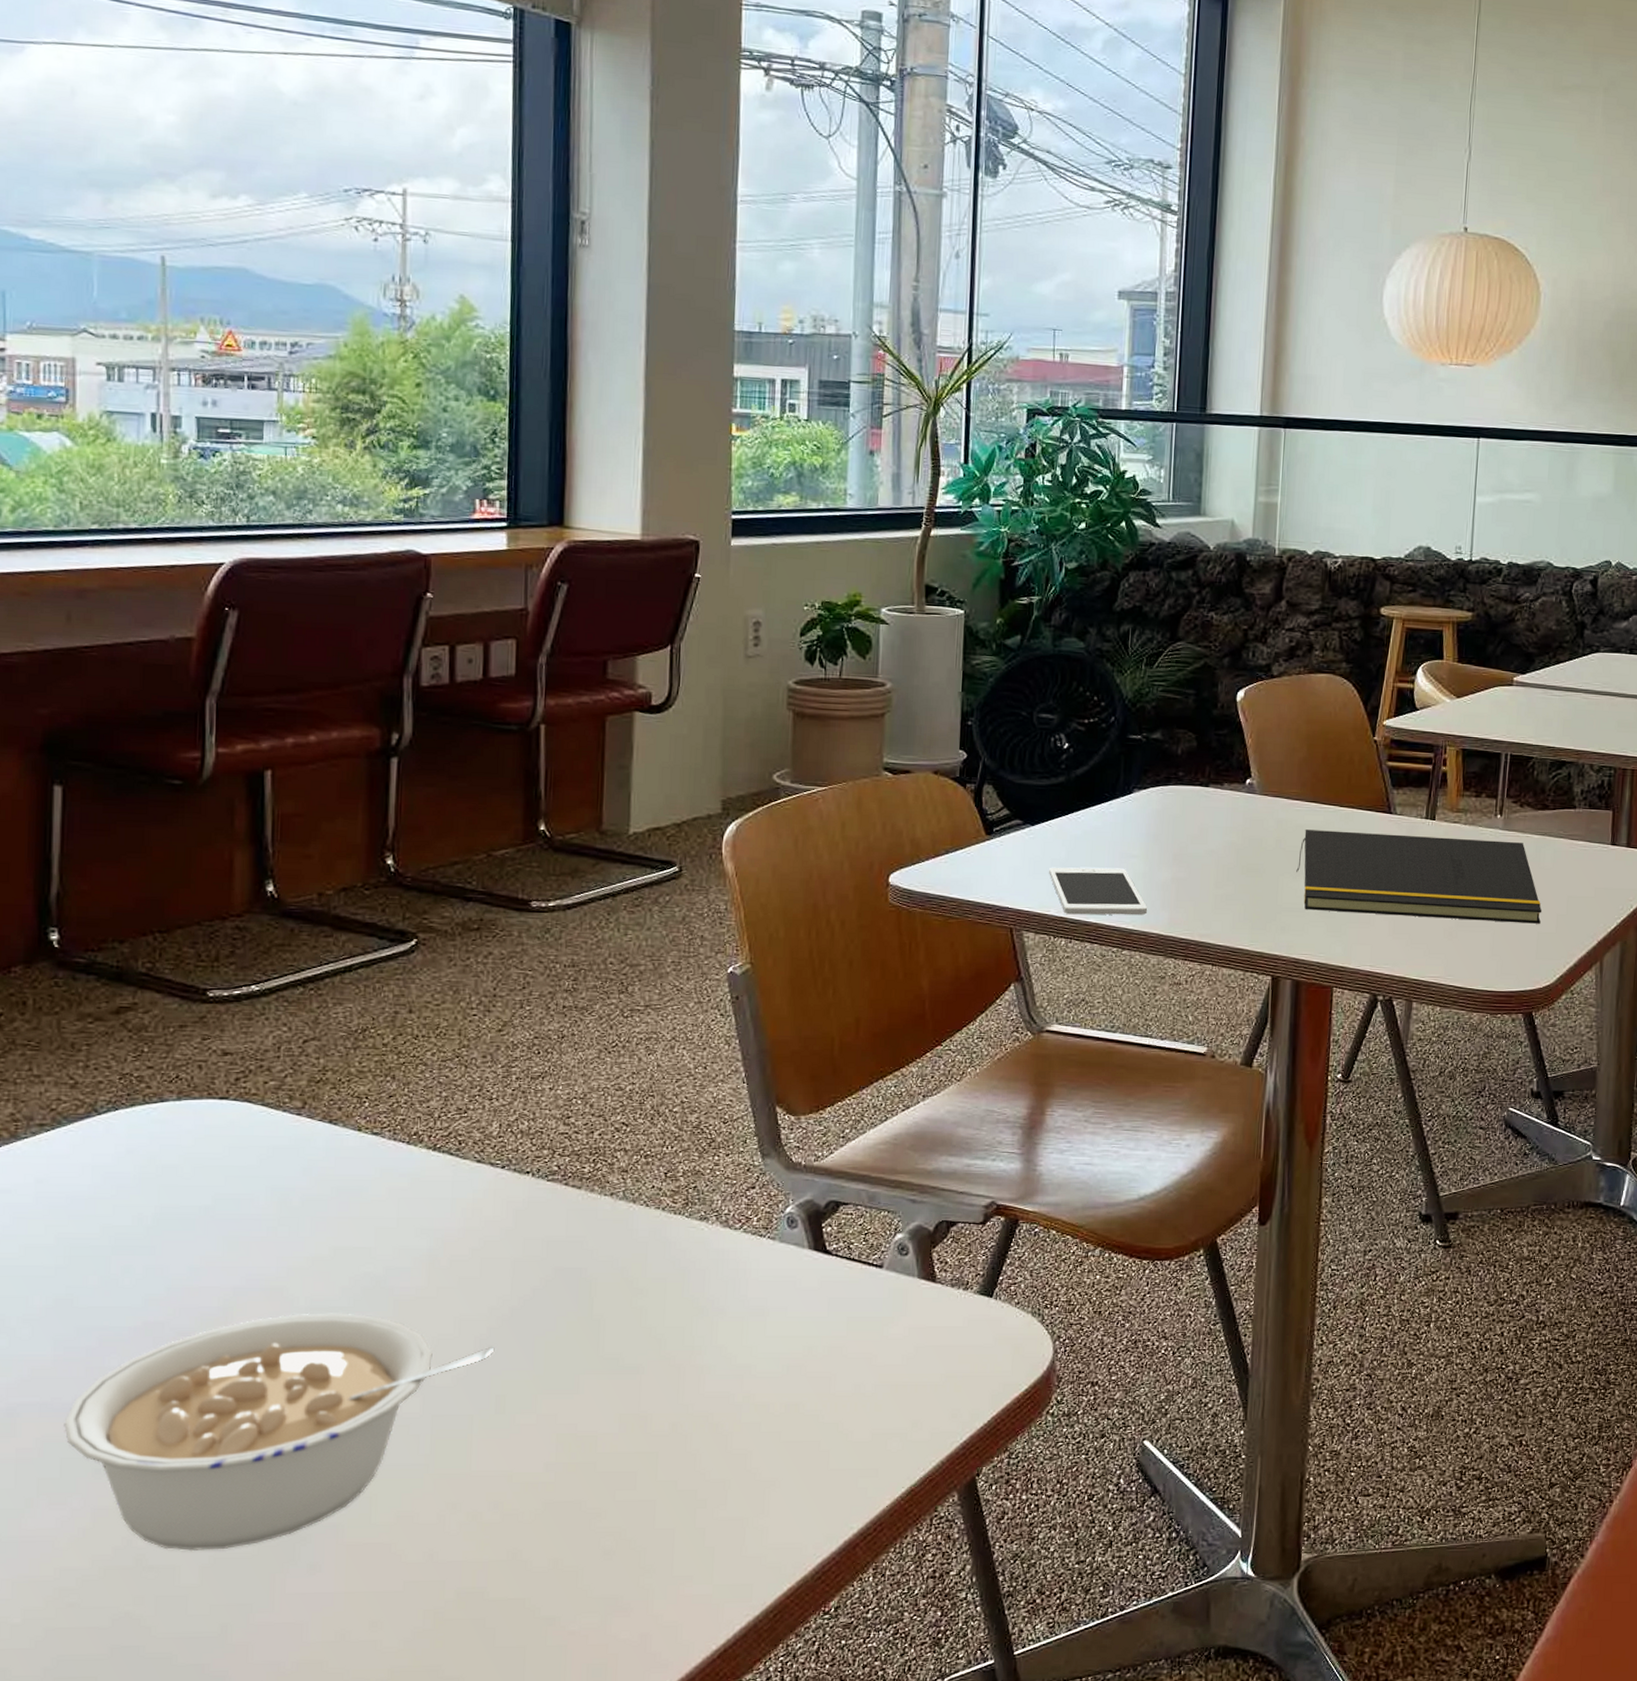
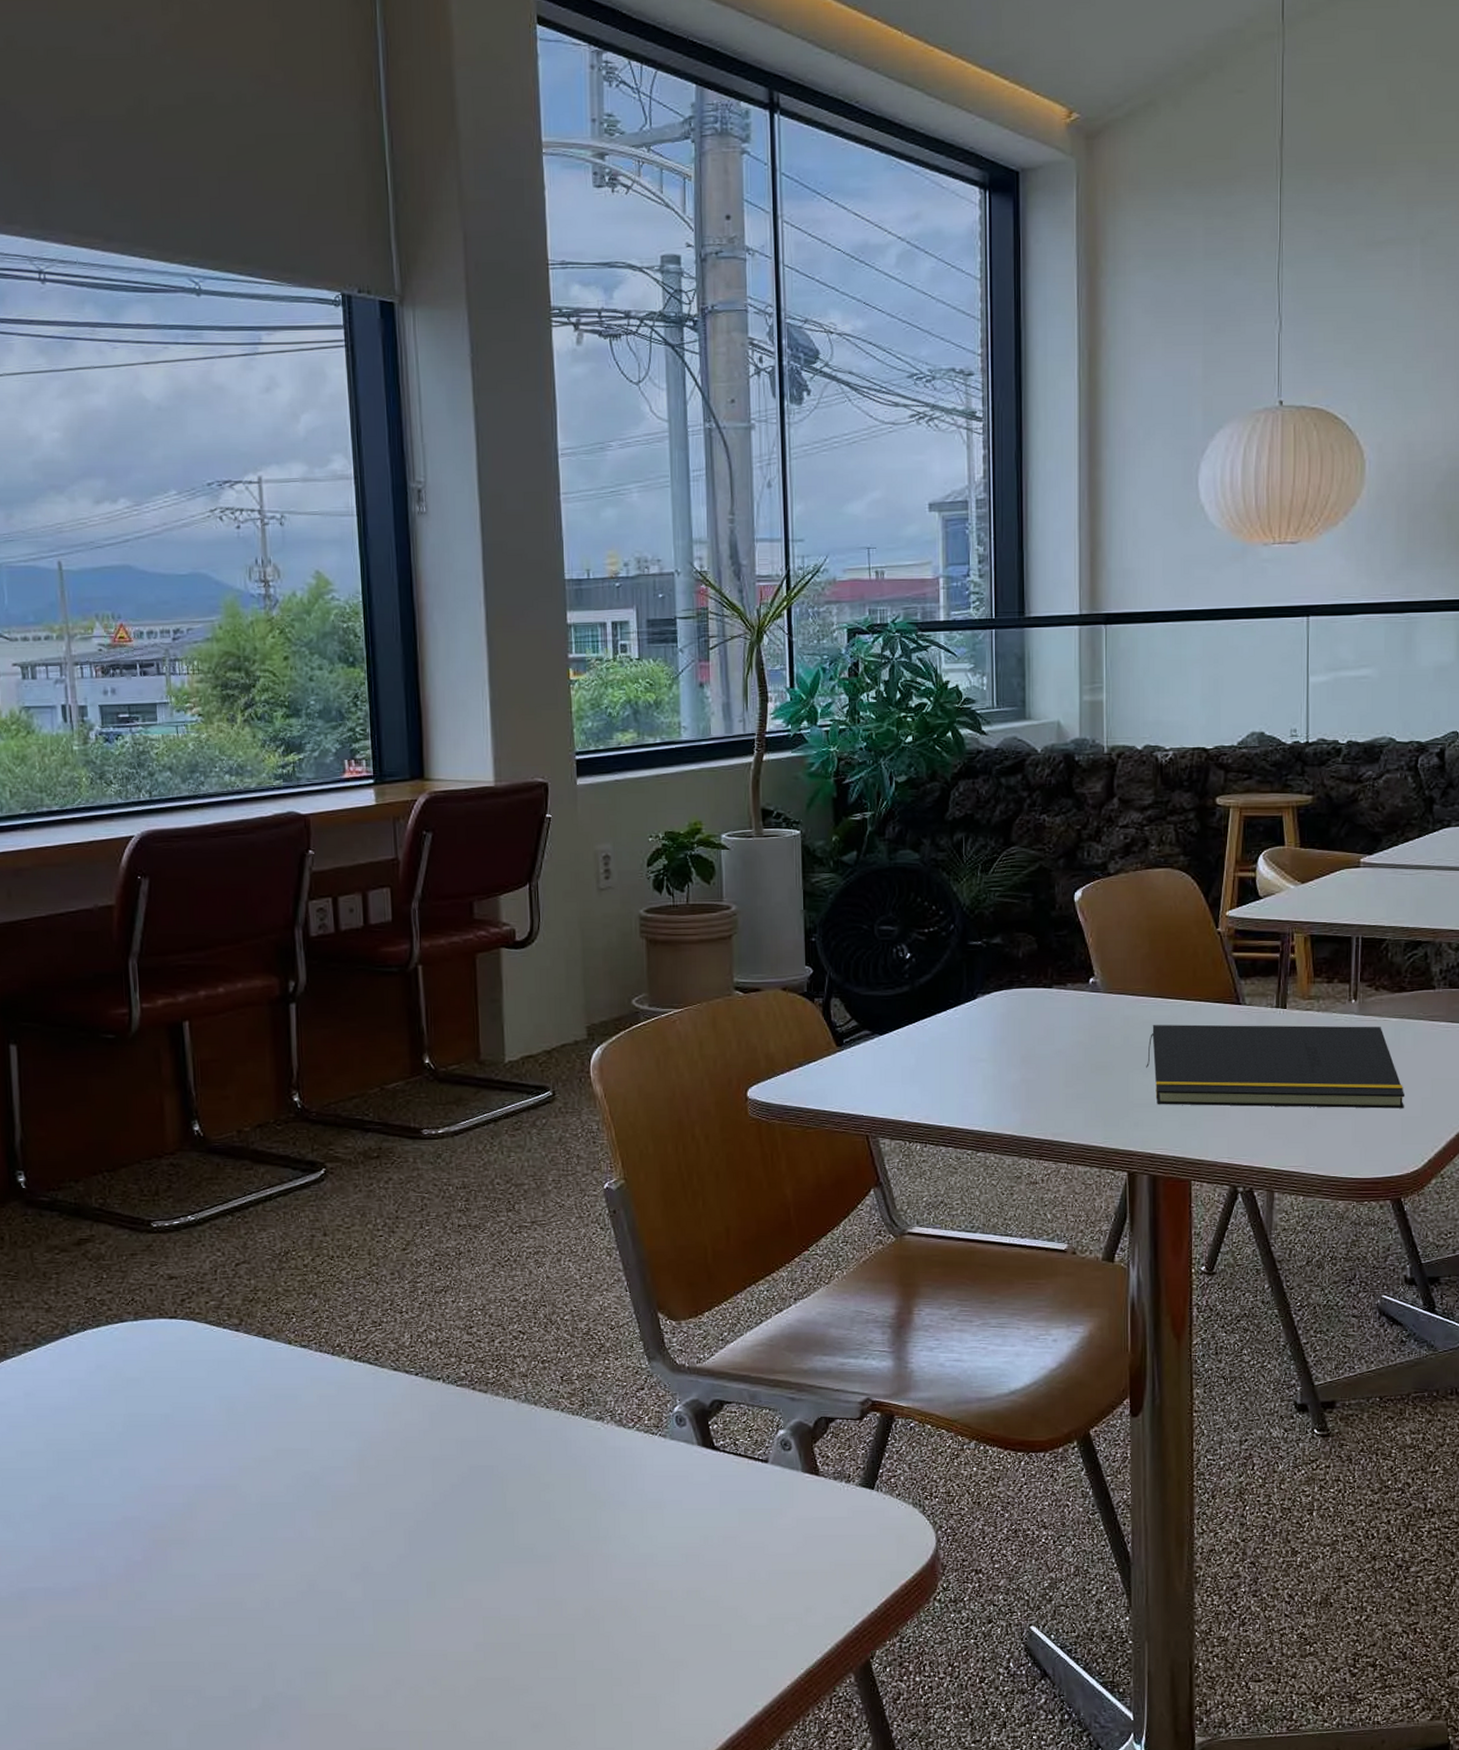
legume: present [64,1313,495,1552] -> none [65,1508,422,1719]
cell phone: present [1049,867,1147,915] -> none [900,1072,998,1120]

